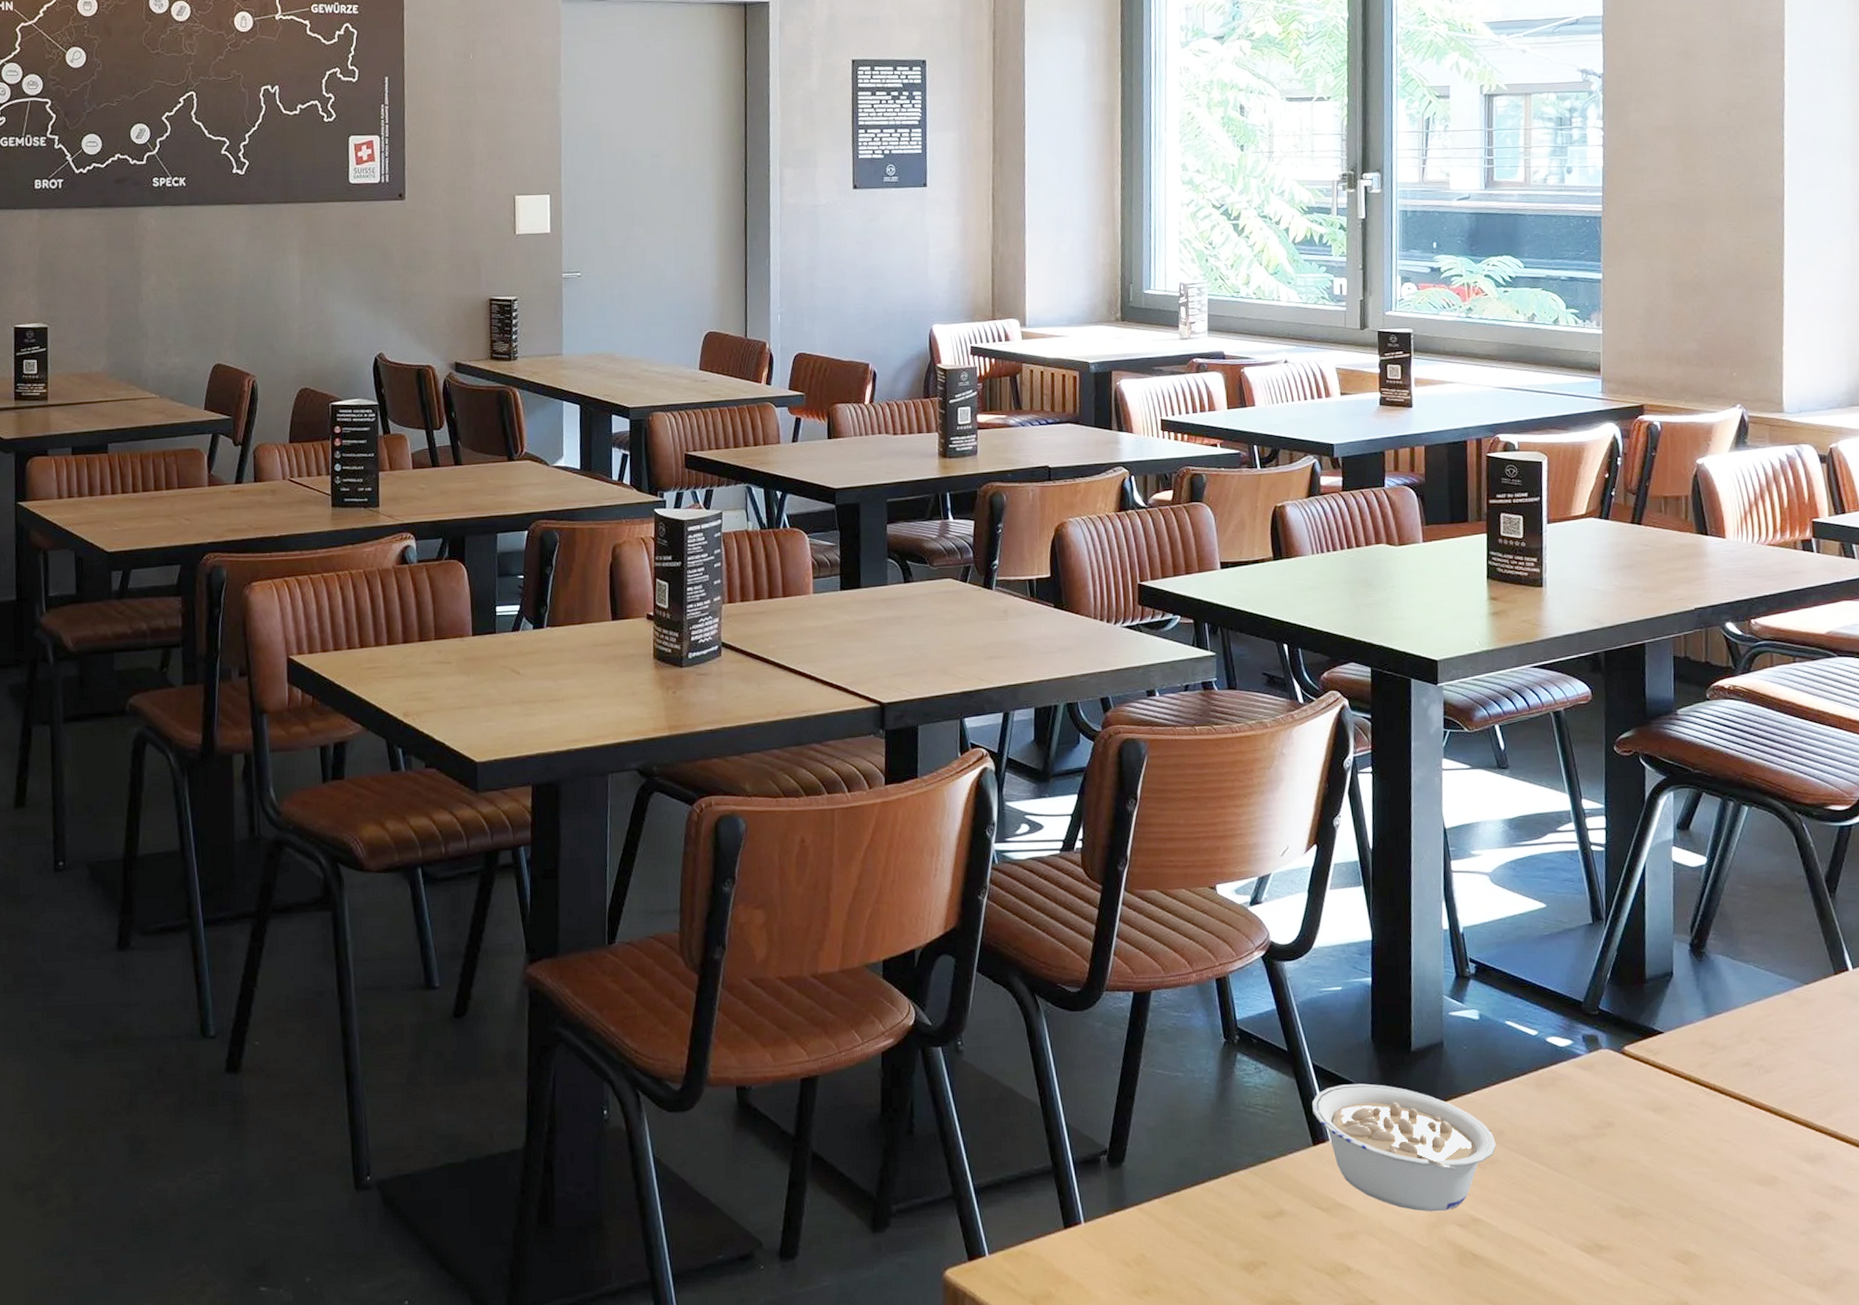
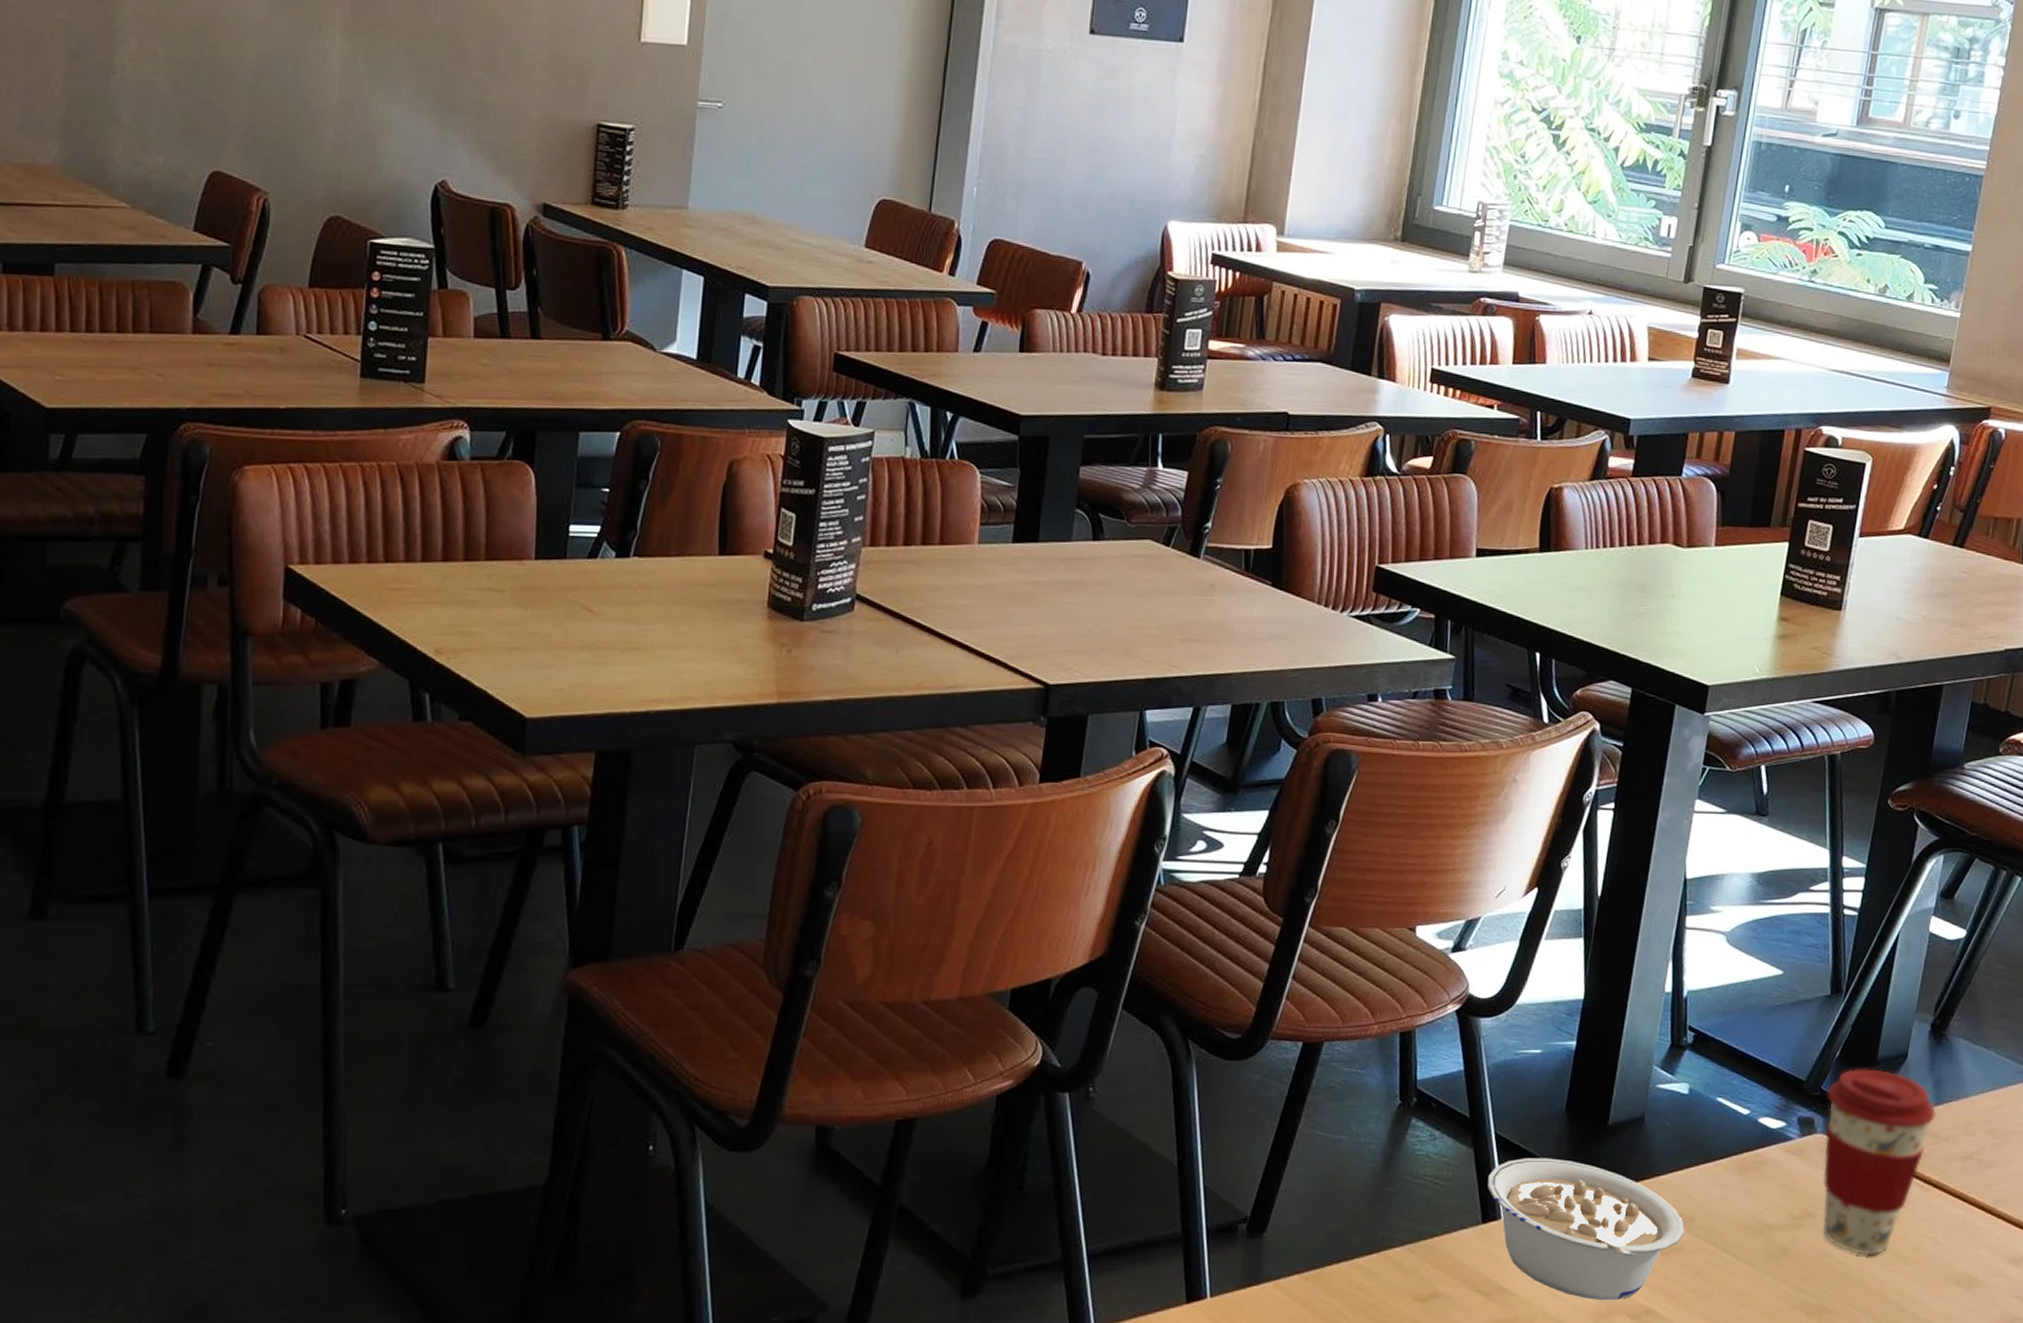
coffee cup: none [1605,987,1709,1160] -> present [1822,1069,1936,1256]

